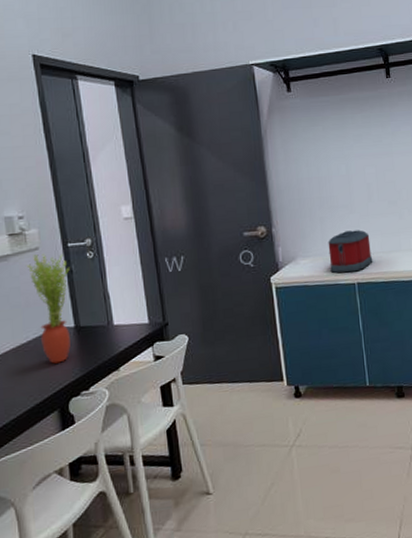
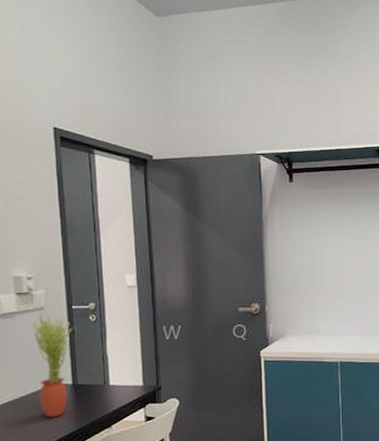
toaster: present [328,230,373,273] -> none [316,313,356,352]

